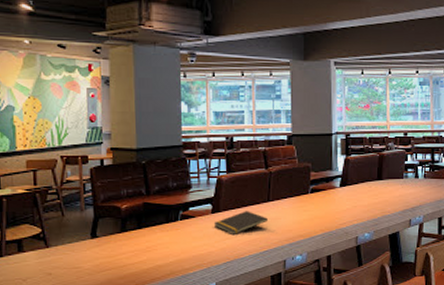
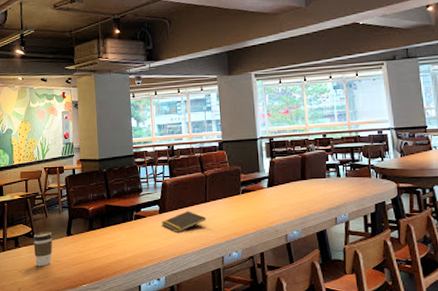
coffee cup: none [43,233,72,275] -> present [33,231,54,267]

